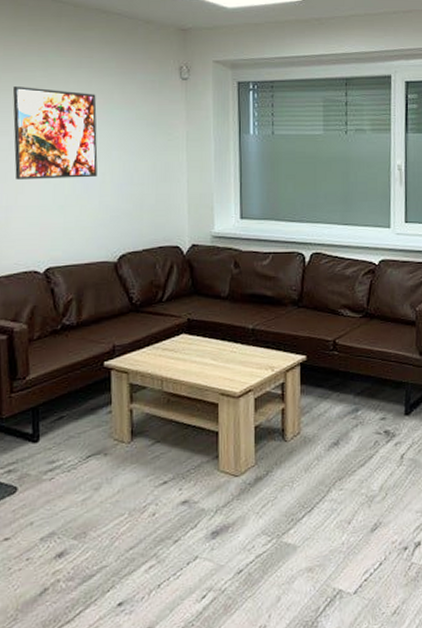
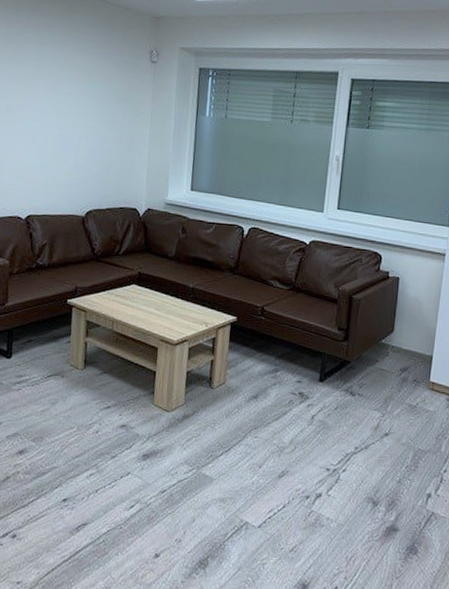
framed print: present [12,86,98,180] -> none [8,58,79,142]

